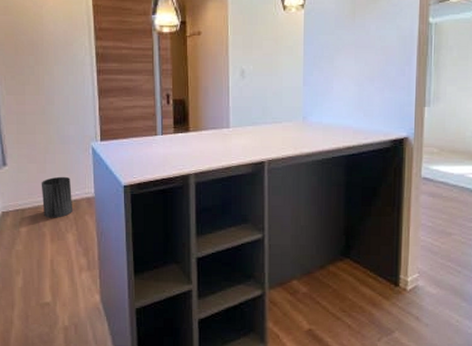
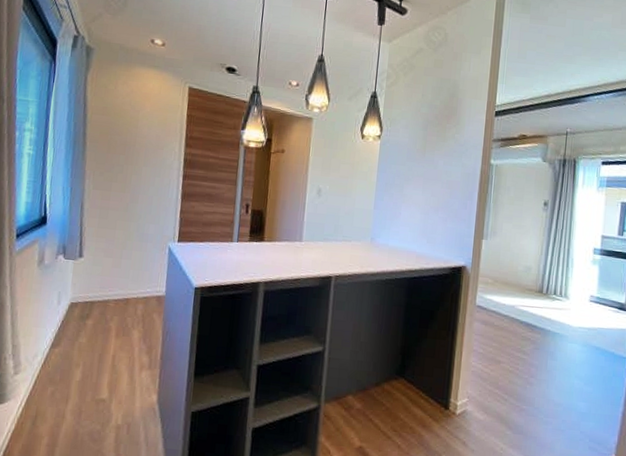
trash can: present [41,176,72,218] -> none [112,272,144,314]

